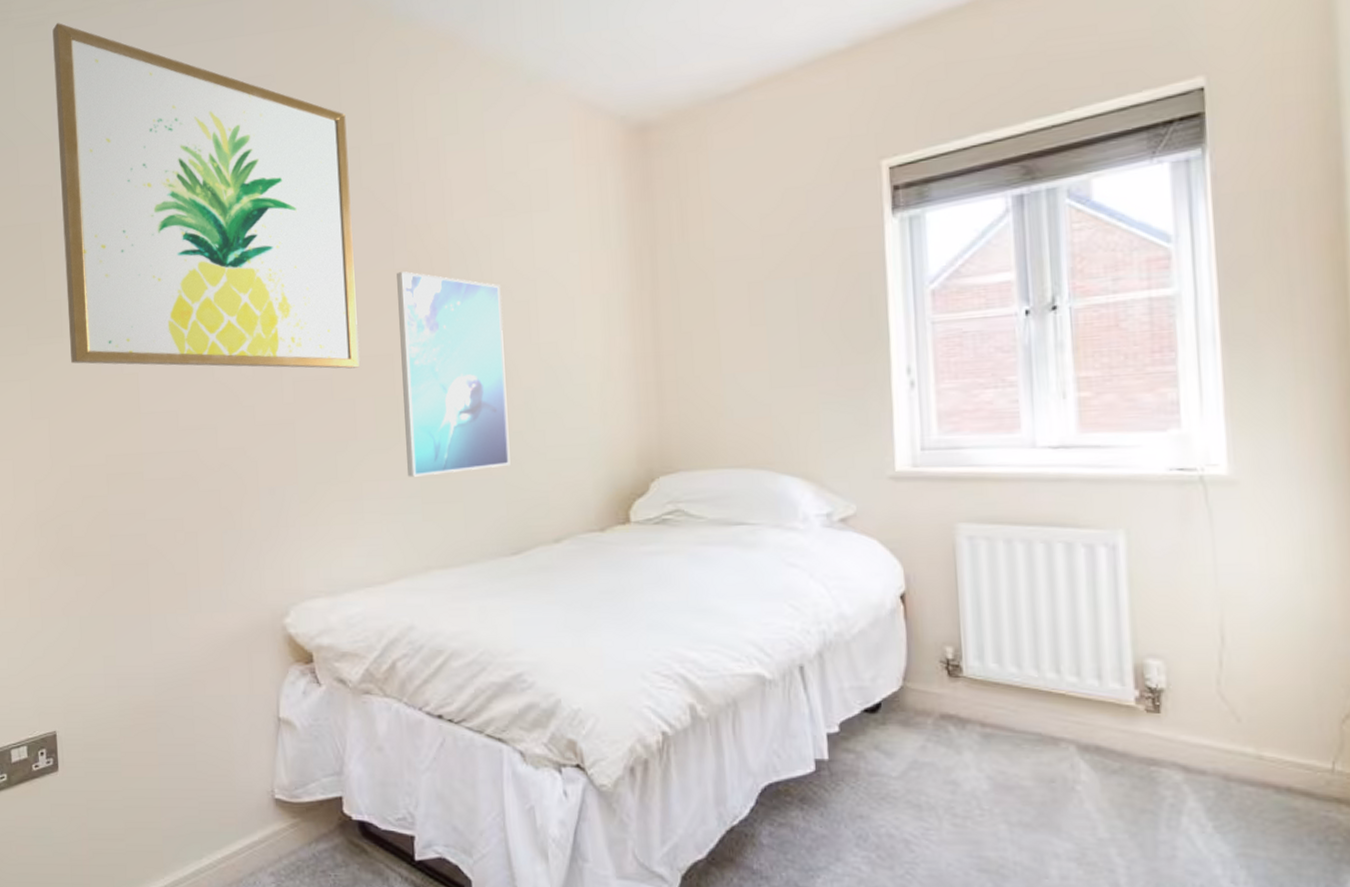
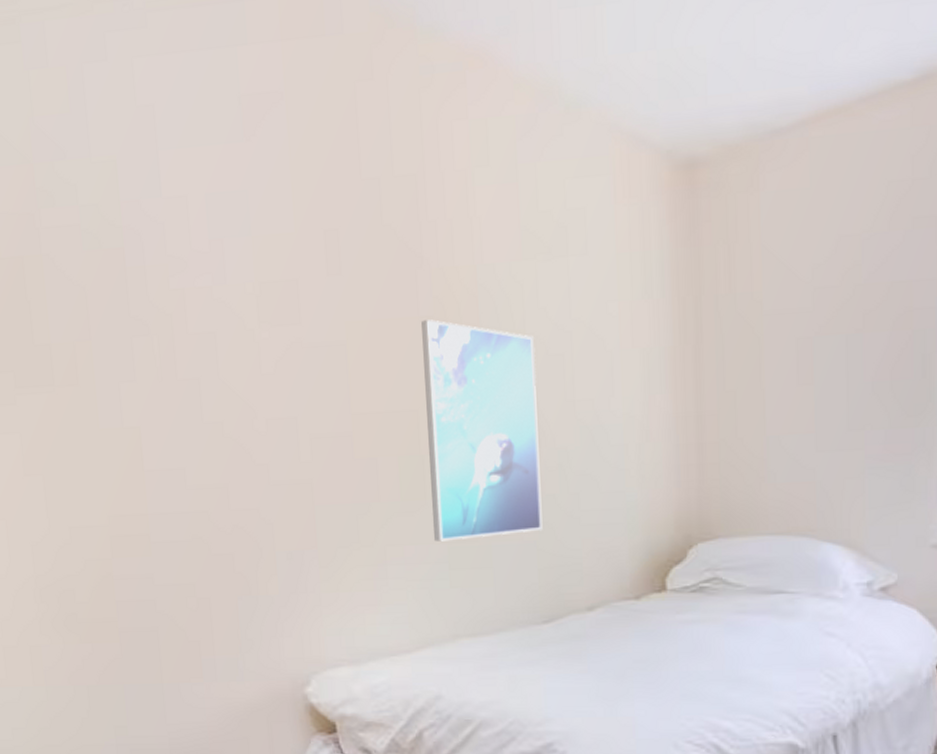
wall art: present [52,23,360,369] -> none [25,22,382,425]

